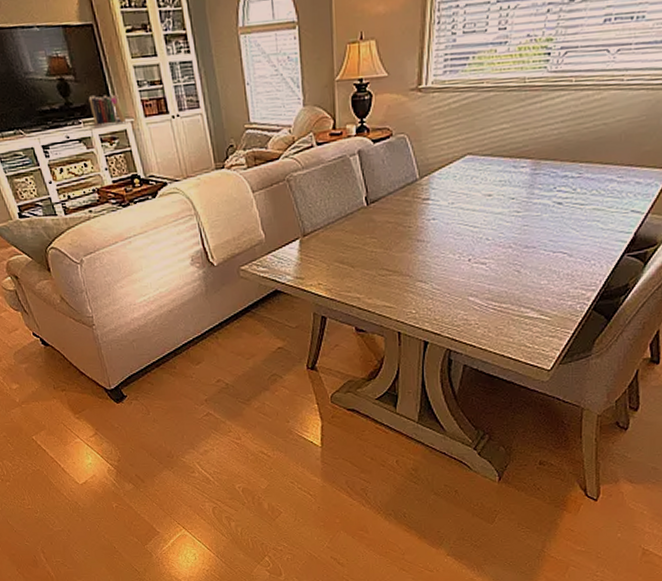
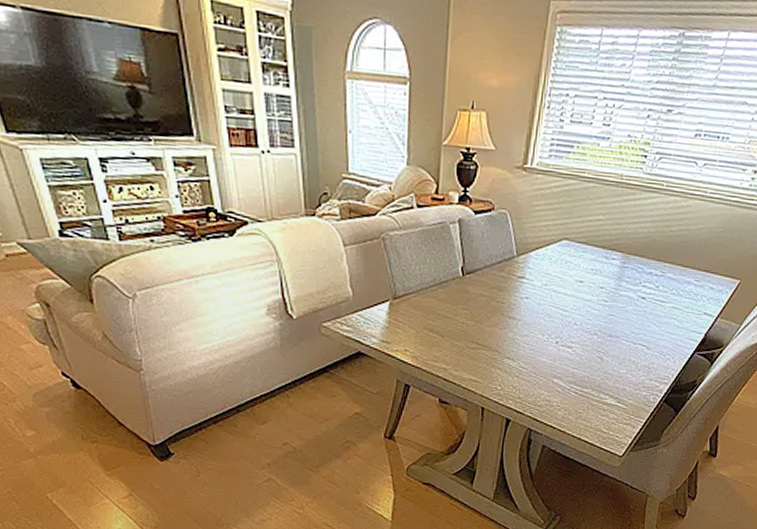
books: present [88,94,126,125] -> none [164,111,206,149]

